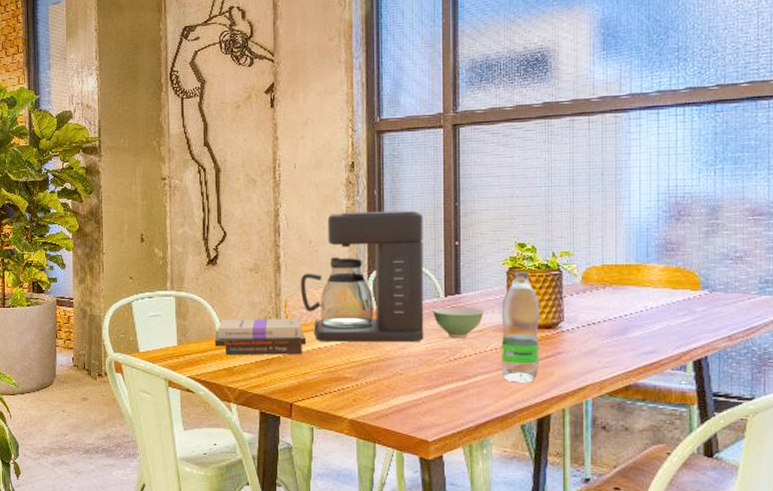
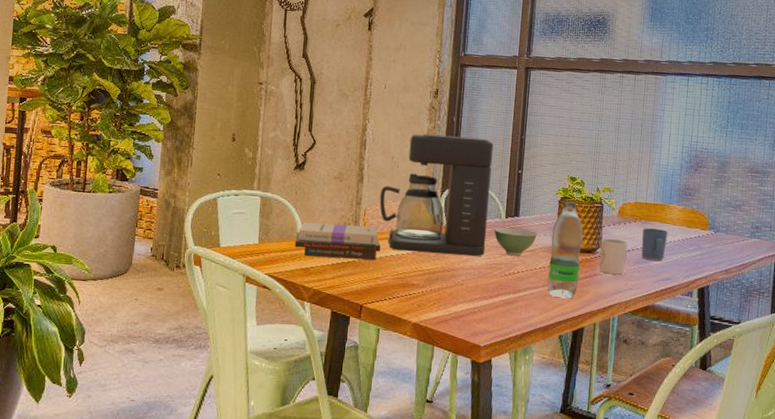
mug: none [563,309,596,351] -> present [599,238,627,275]
mug: none [614,294,648,331] -> present [641,228,669,261]

